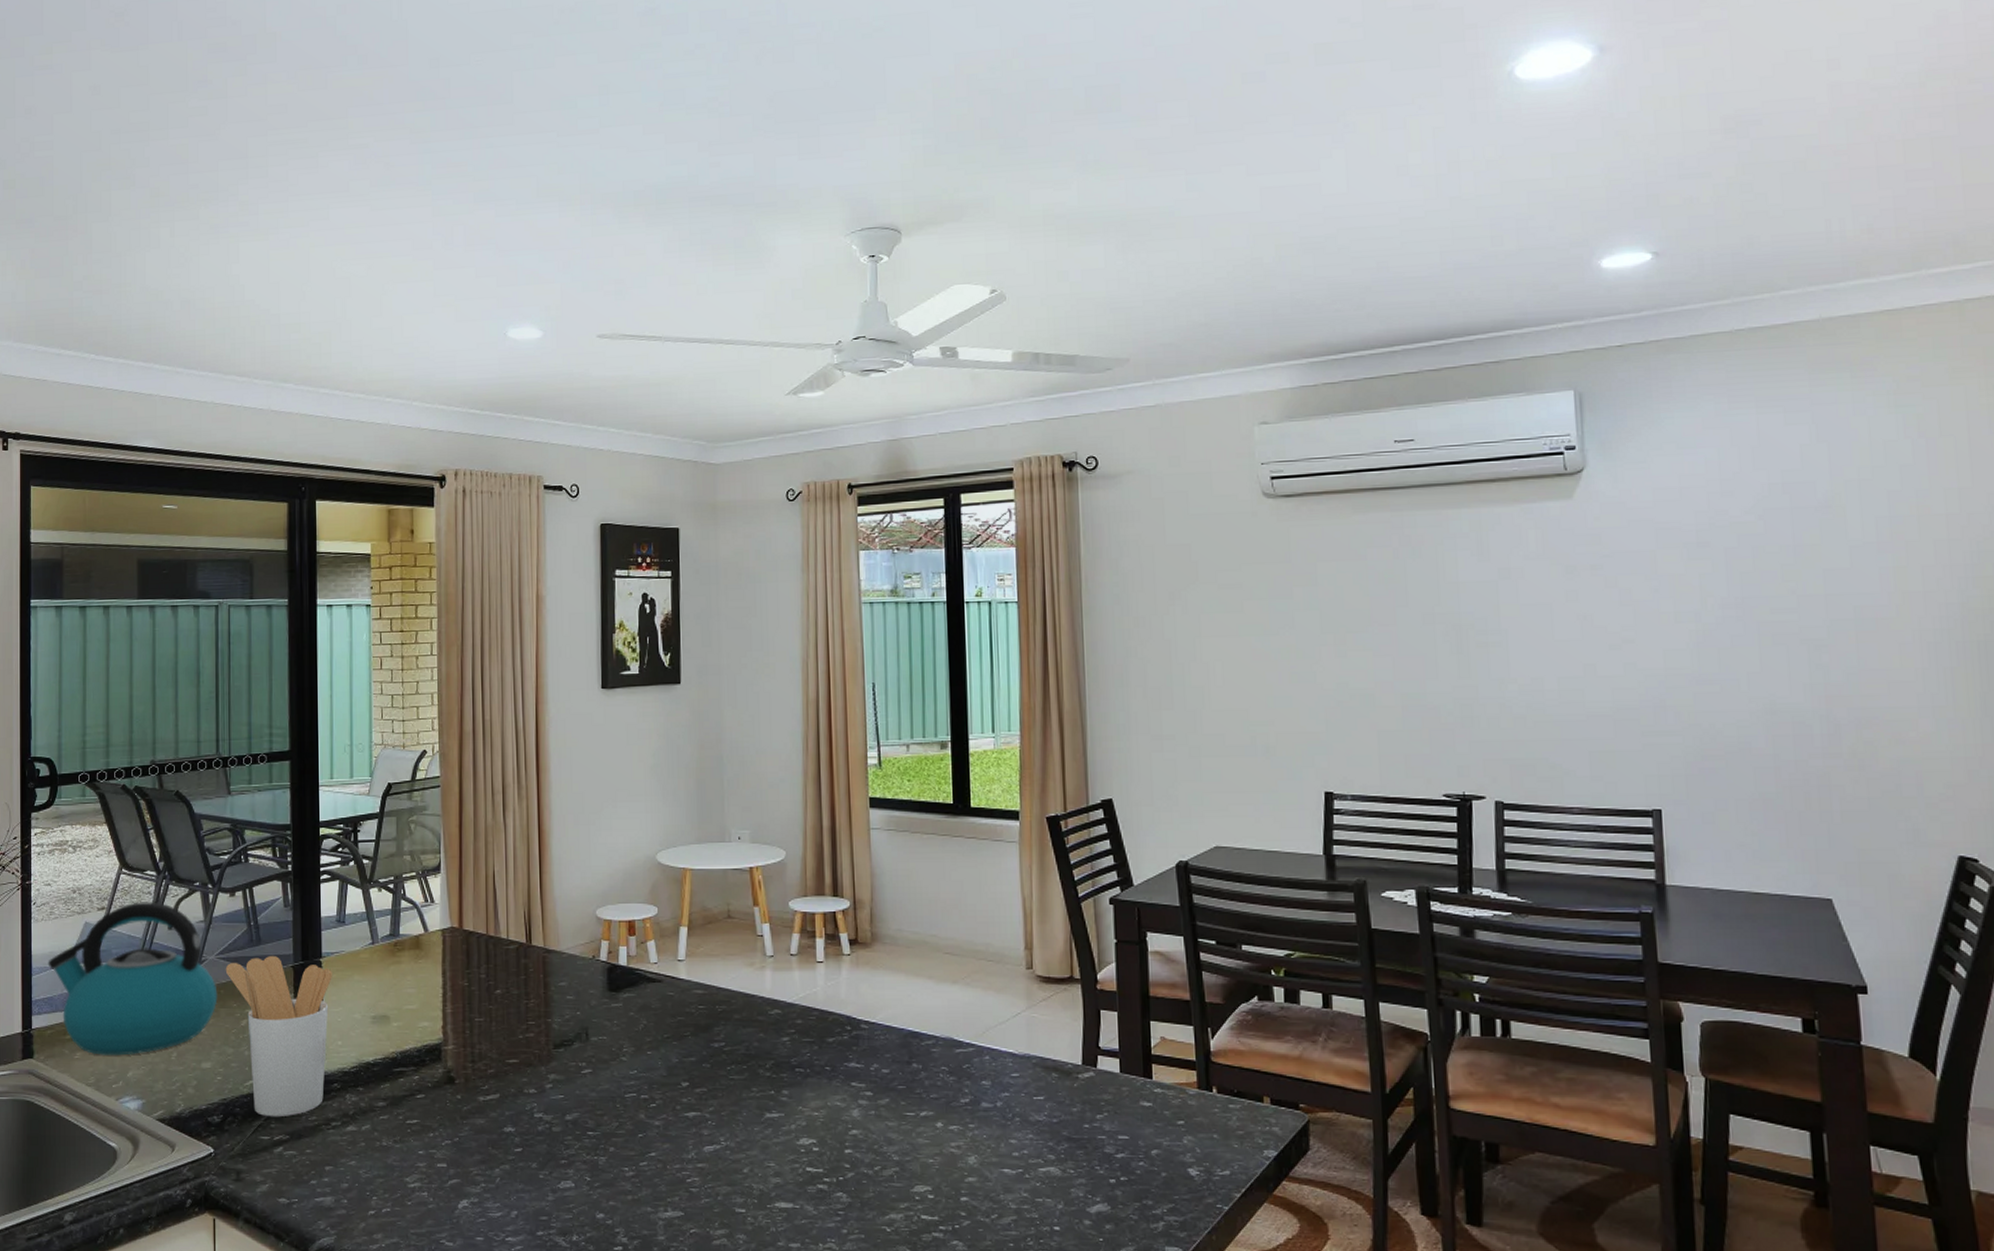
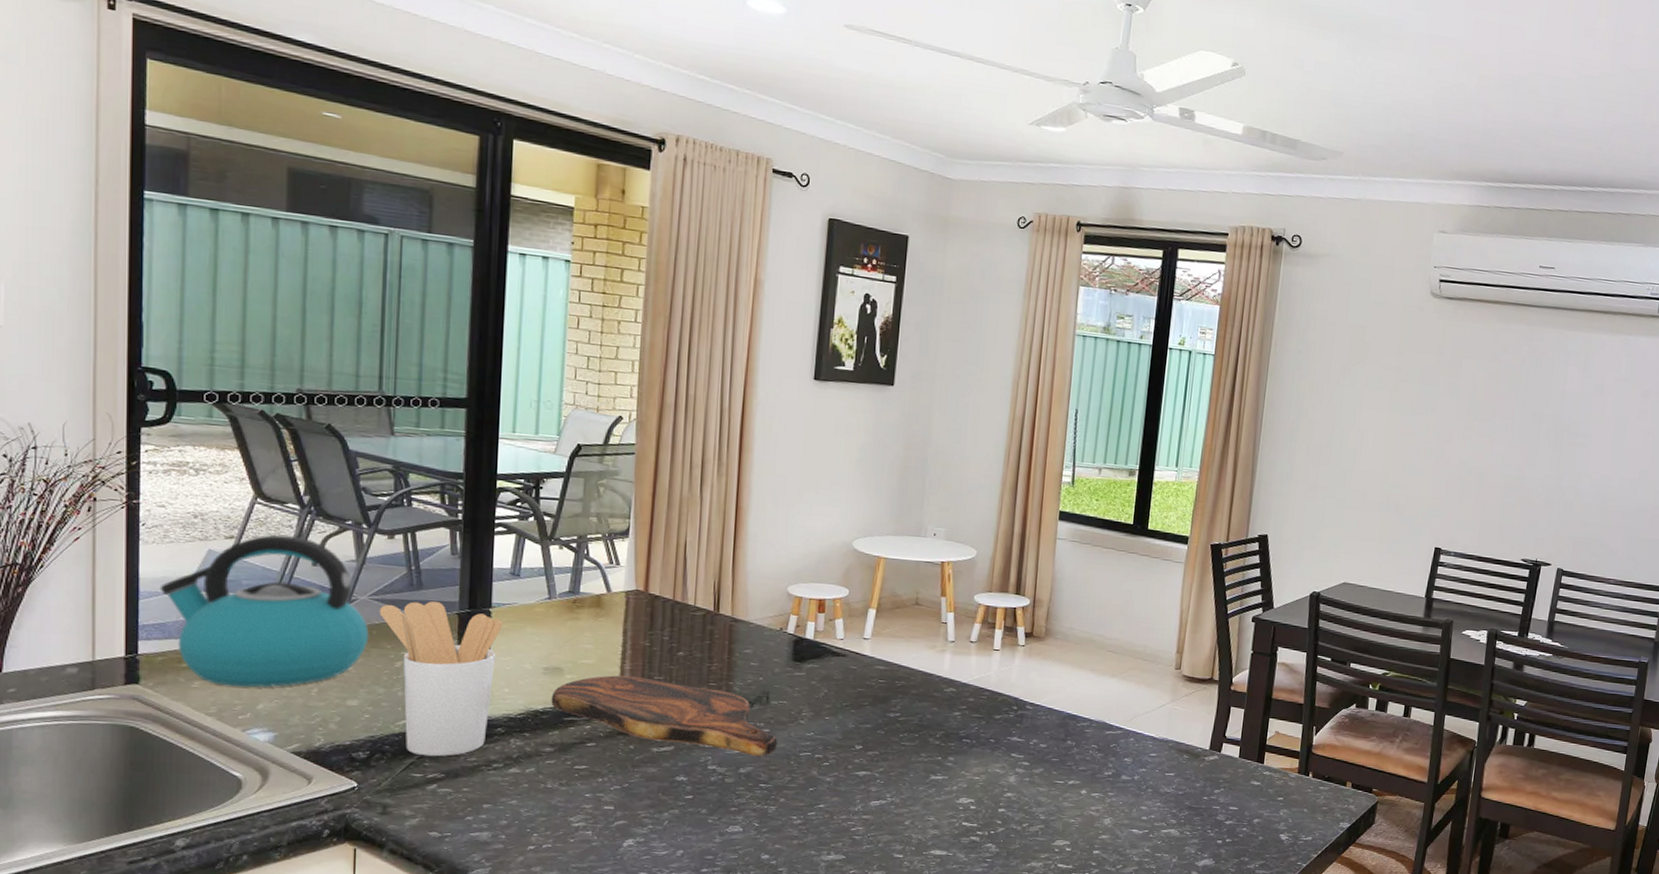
cutting board: none [381,1020,601,1100] -> present [551,675,777,757]

